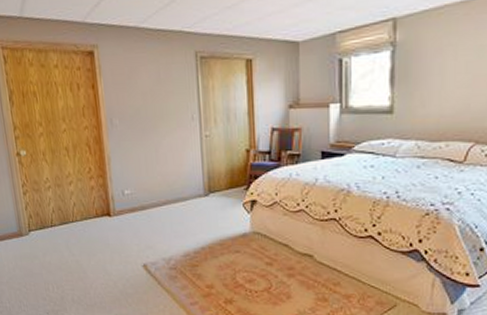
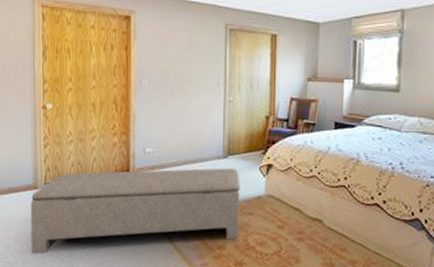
bench: none [17,206,227,298] -> present [30,168,241,254]

